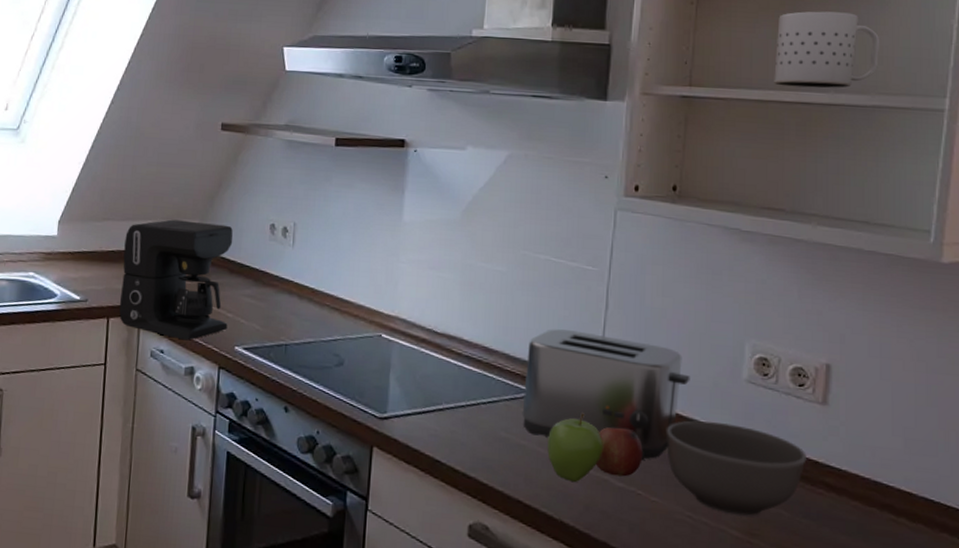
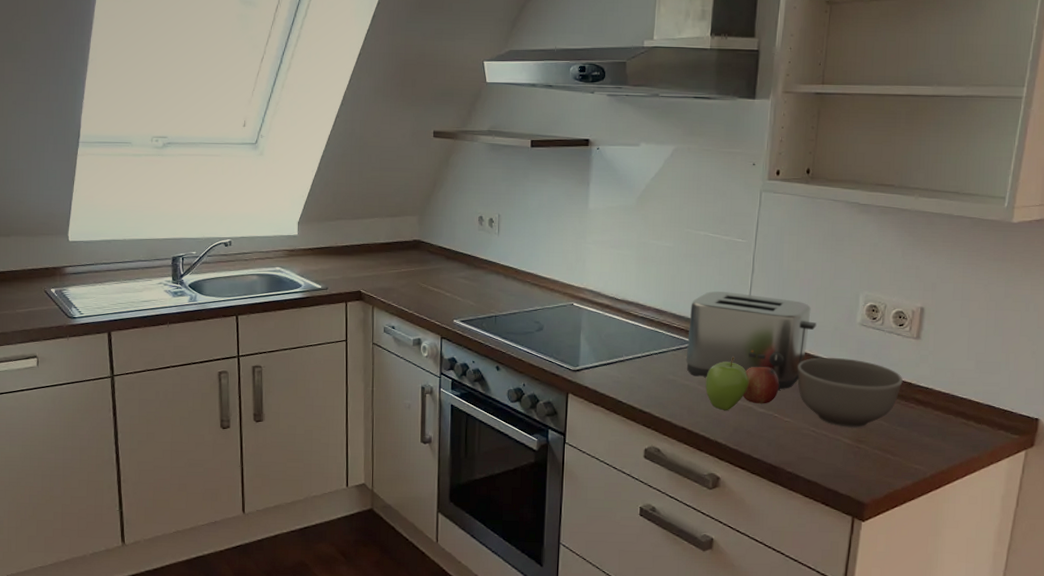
coffee maker: present [119,219,233,341] -> none [355,216,448,317]
mug: present [774,11,880,88] -> none [890,16,976,82]

